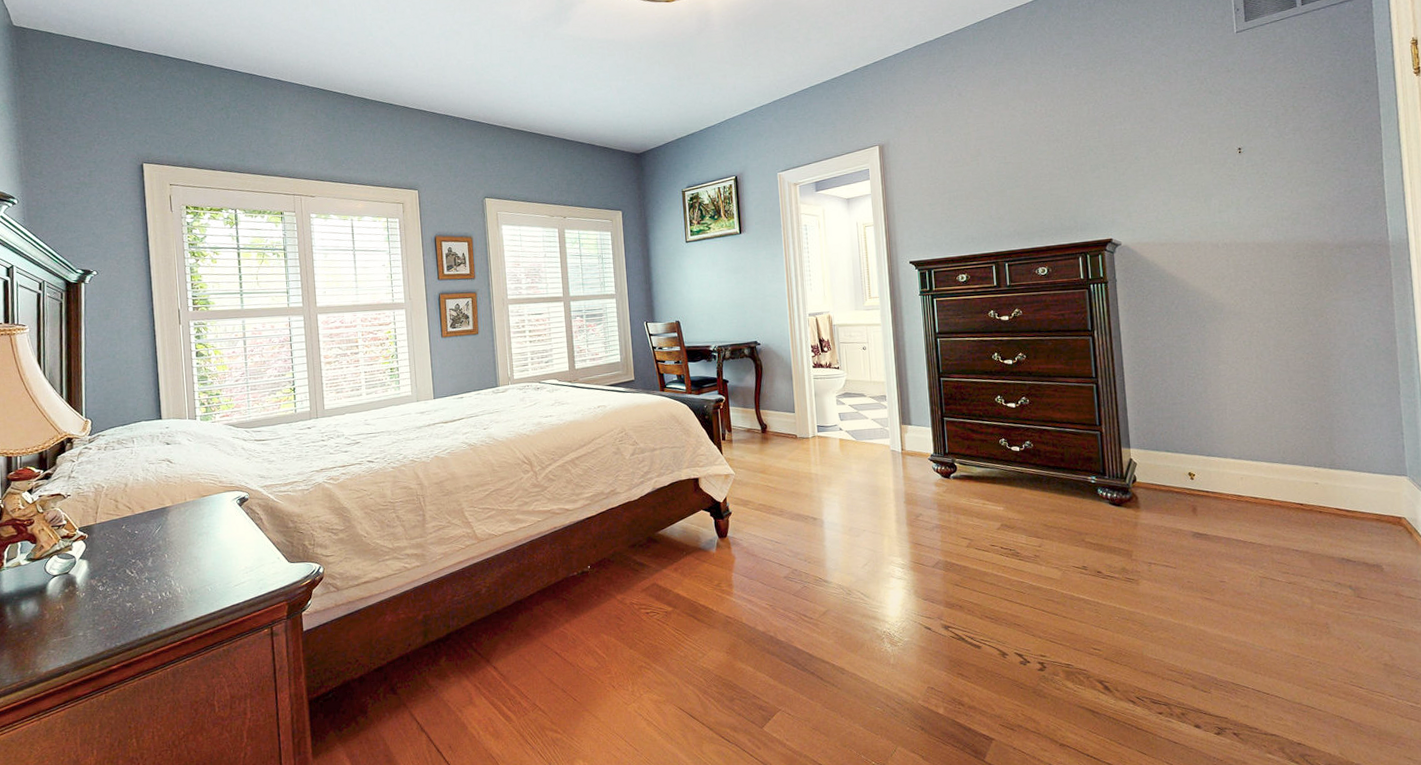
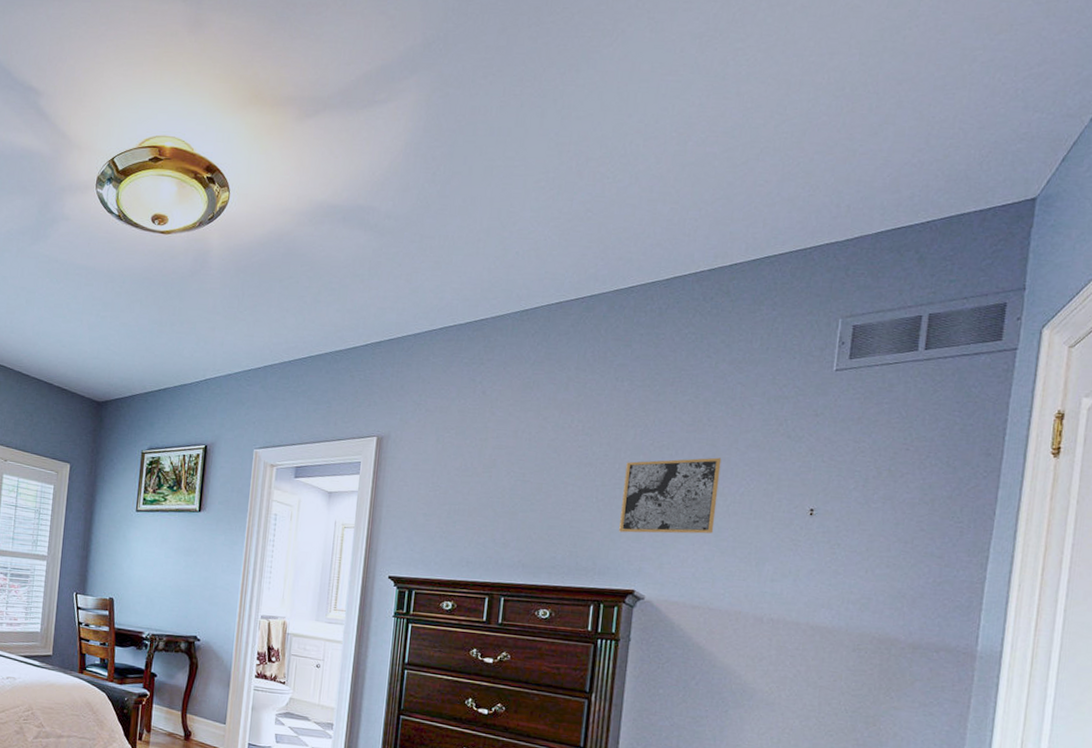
wall art: none [1086,118,1166,192] -> present [619,457,722,534]

